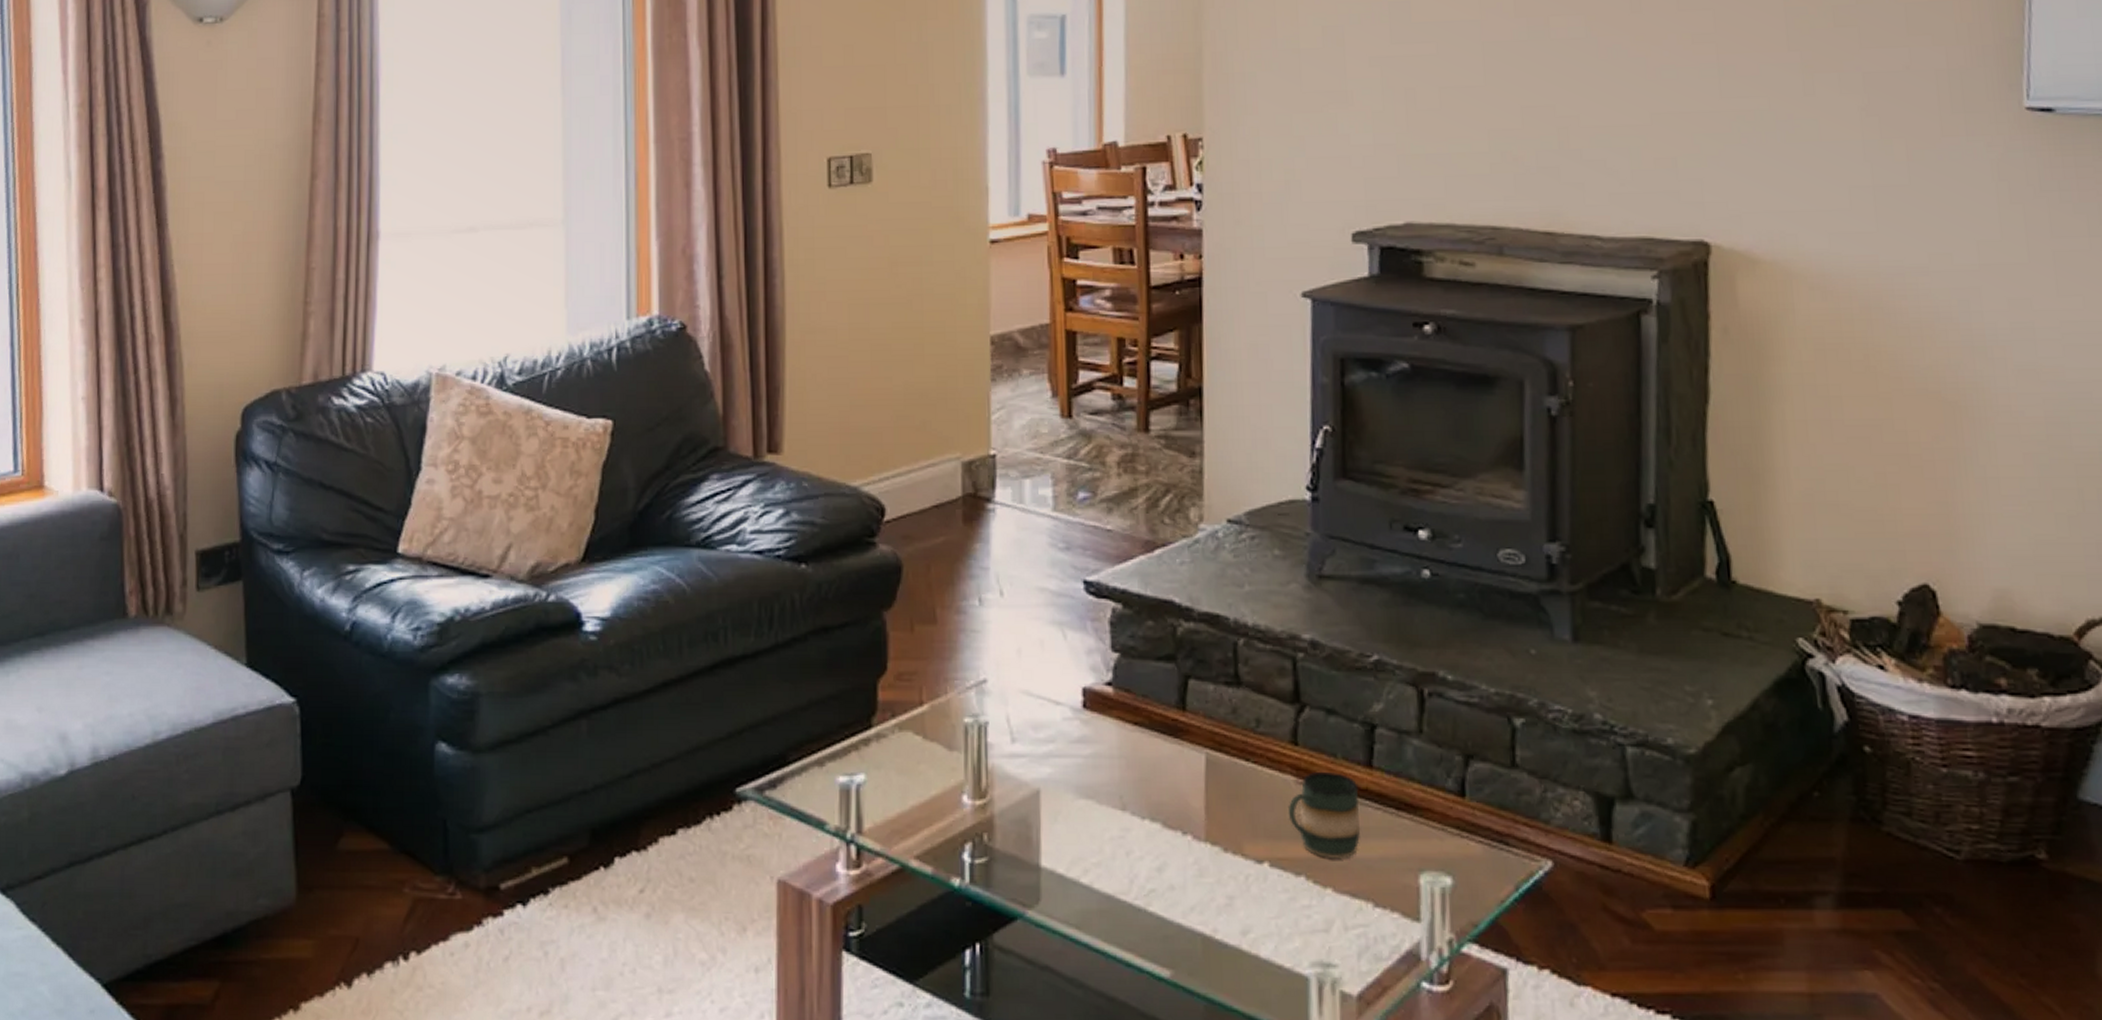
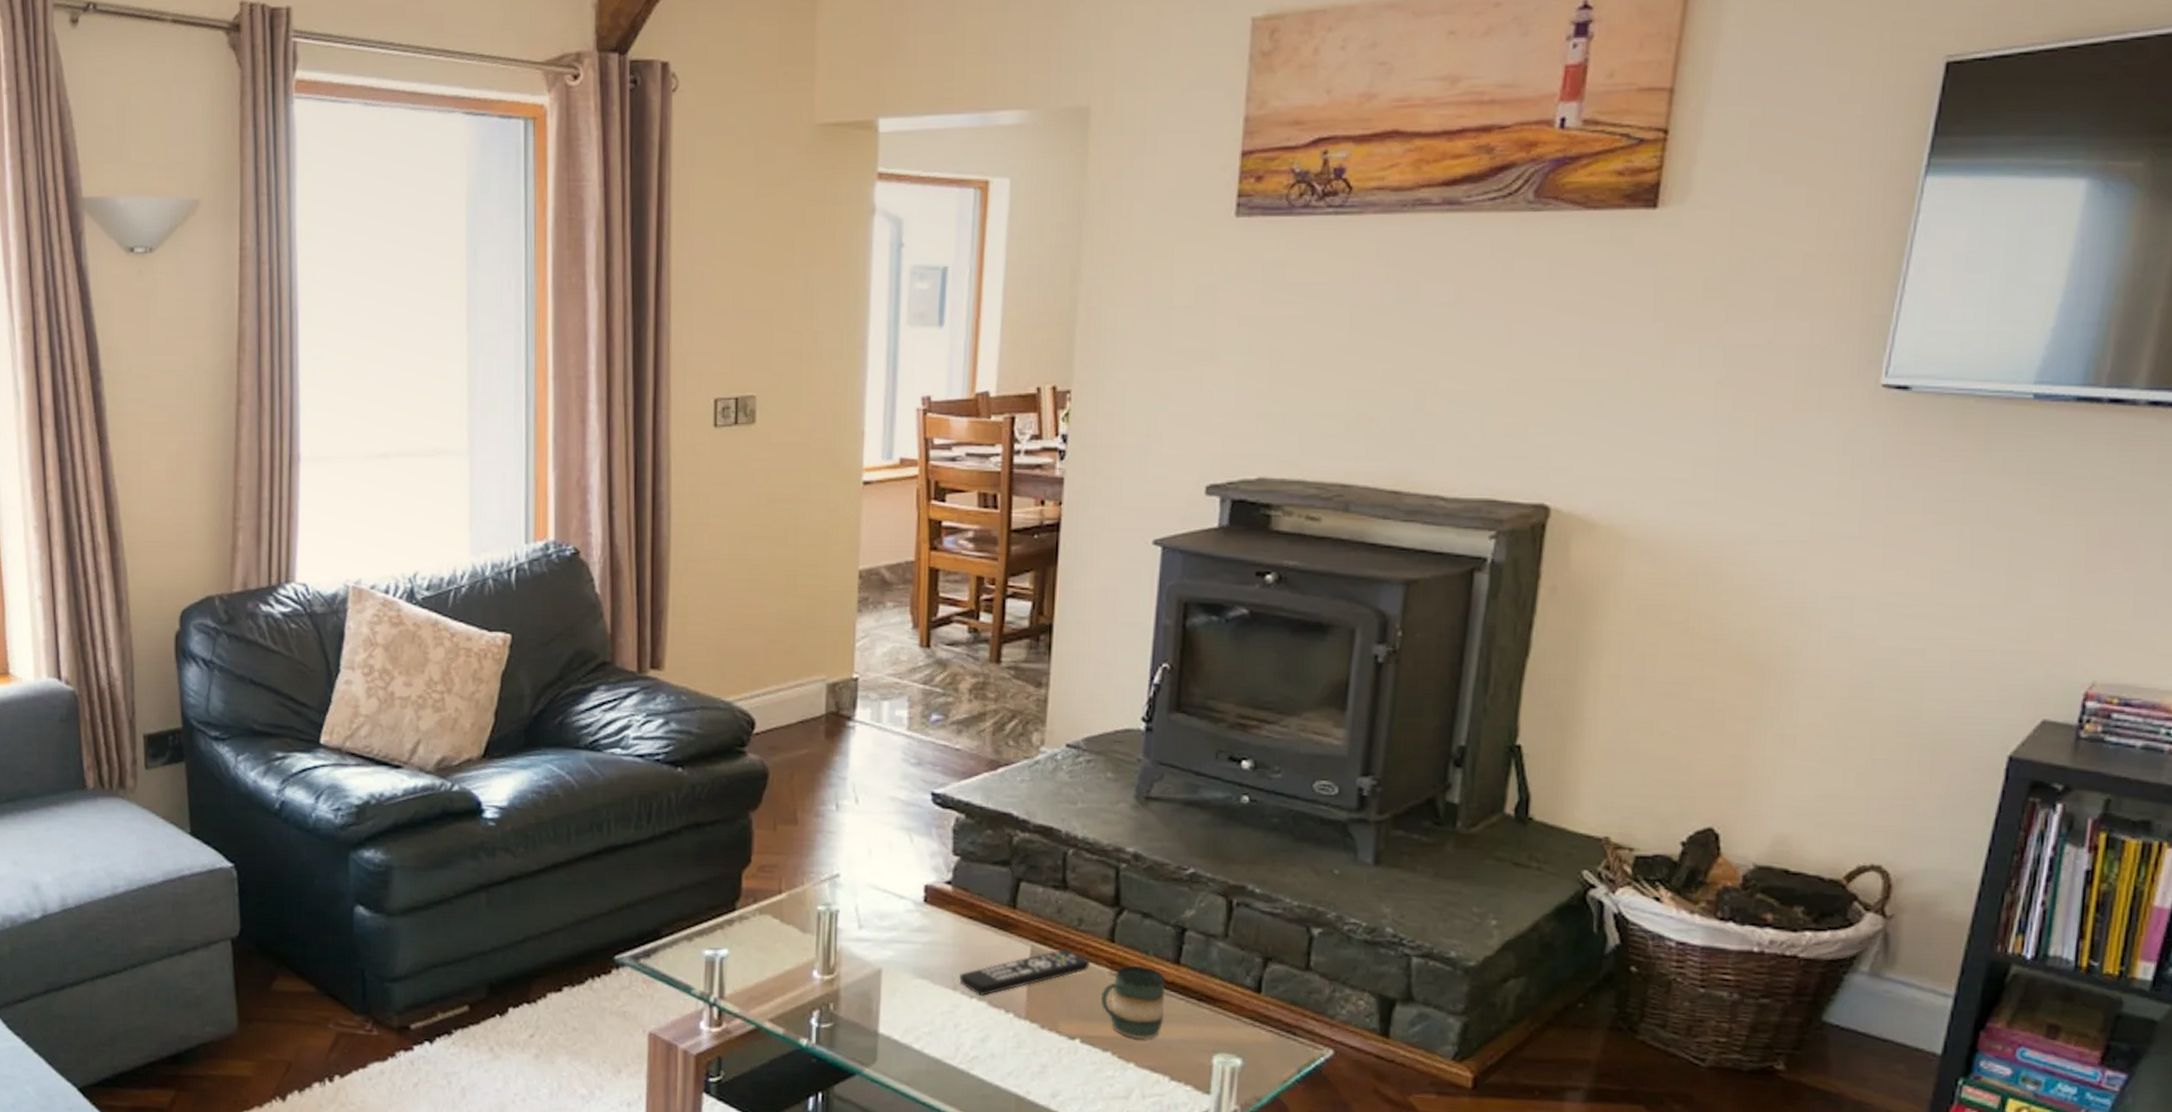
remote control: none [1128,757,1273,815] -> present [959,950,1090,996]

